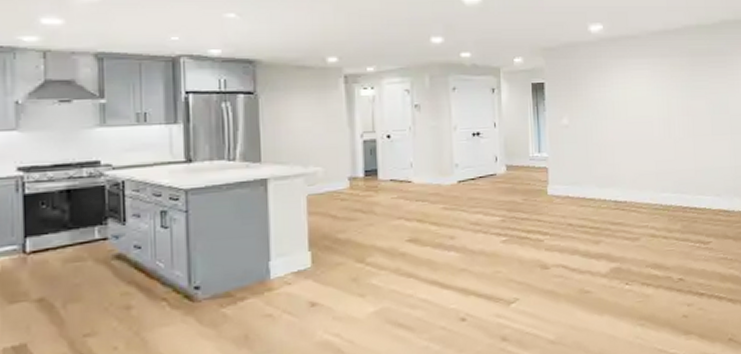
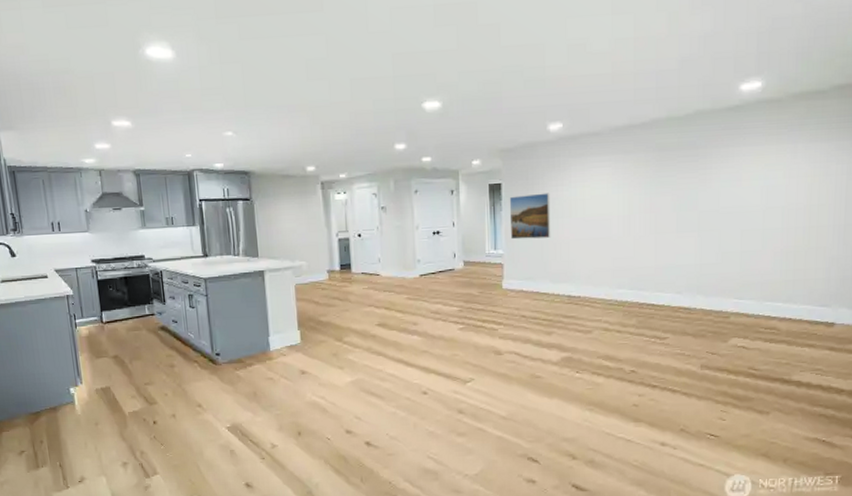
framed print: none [552,93,595,142] -> present [509,193,551,240]

